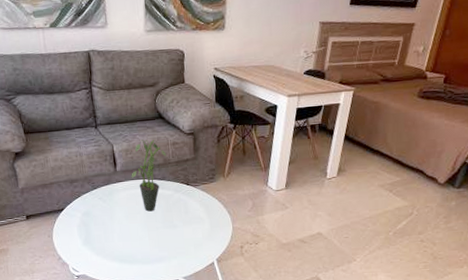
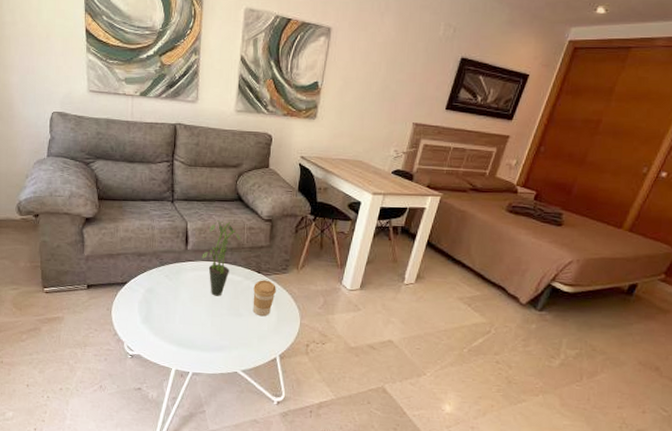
coffee cup: none [184,190,206,226] -> present [253,280,276,317]

